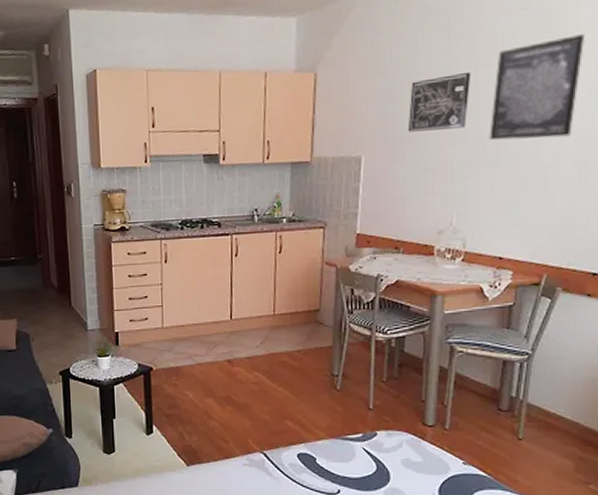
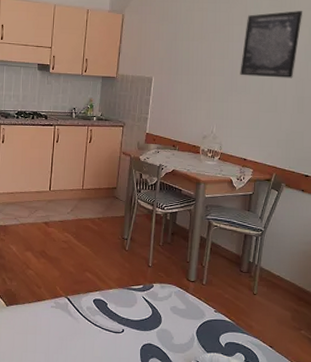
wall art: present [407,71,471,132] -> none [185,26,229,65]

